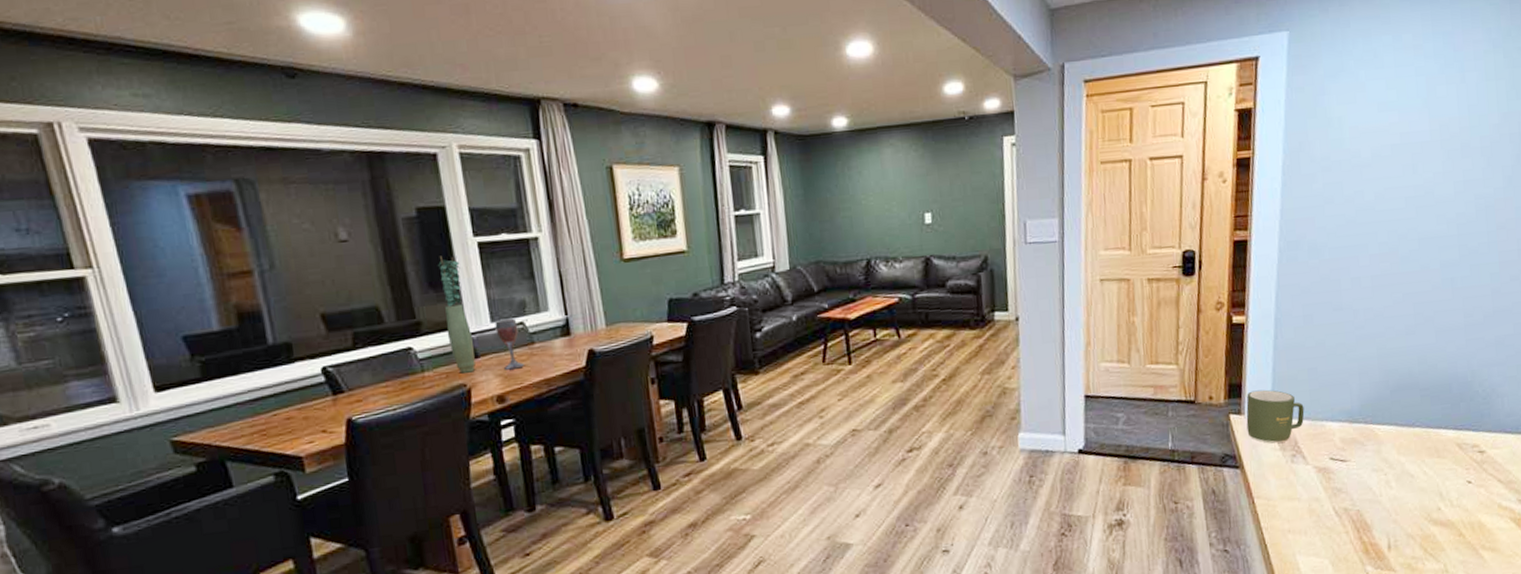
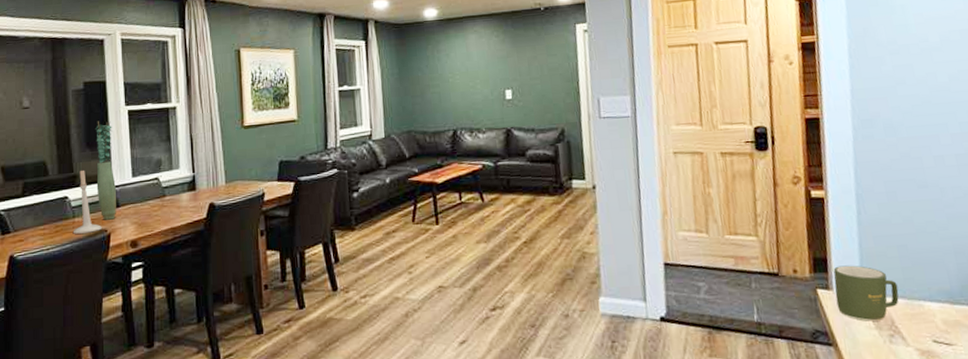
candlestick: none [423,315,461,391] -> present [72,169,103,235]
cup: present [495,318,524,370] -> none [135,174,155,219]

